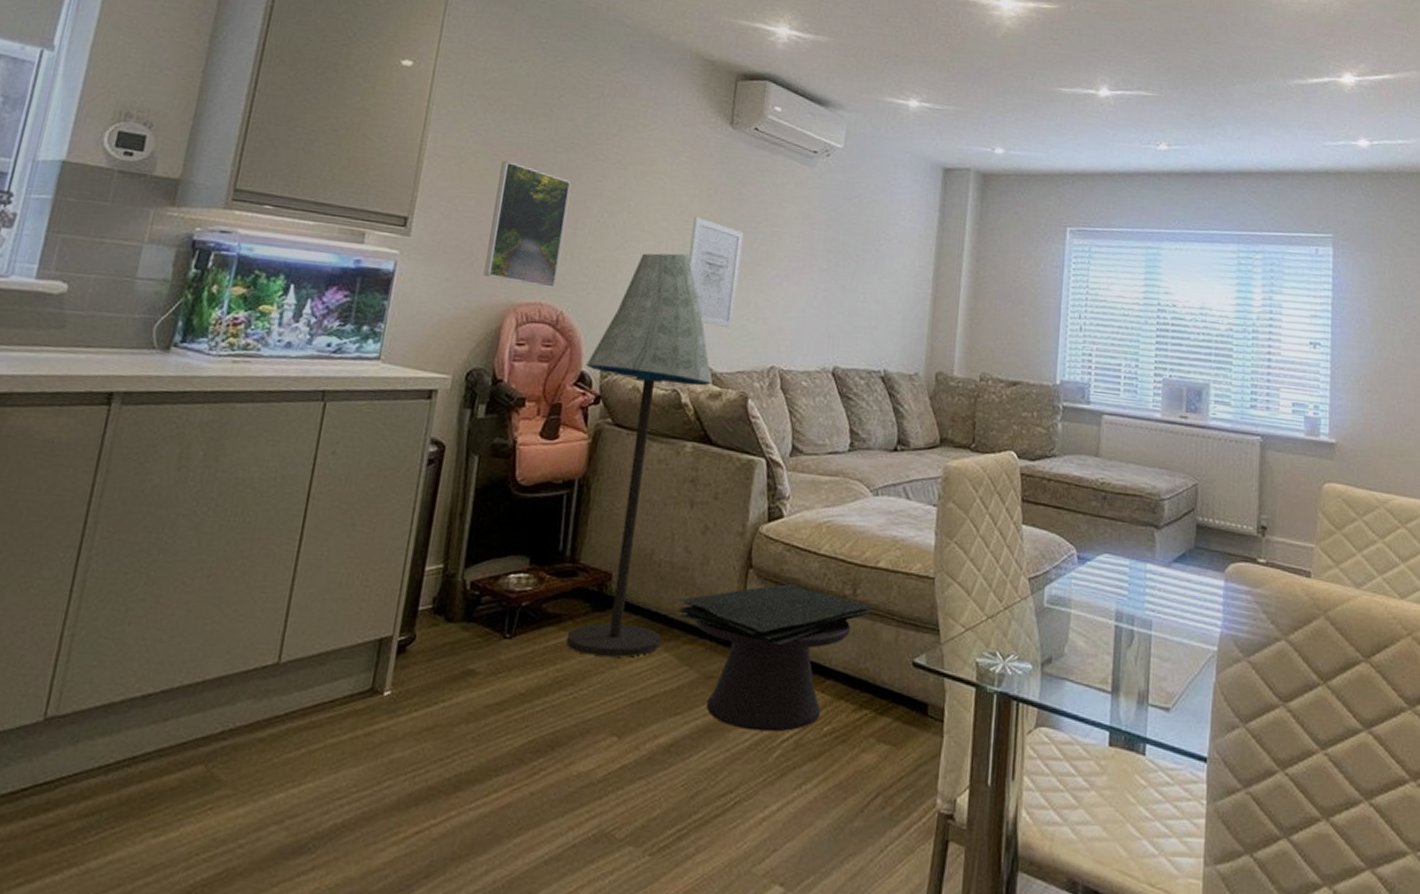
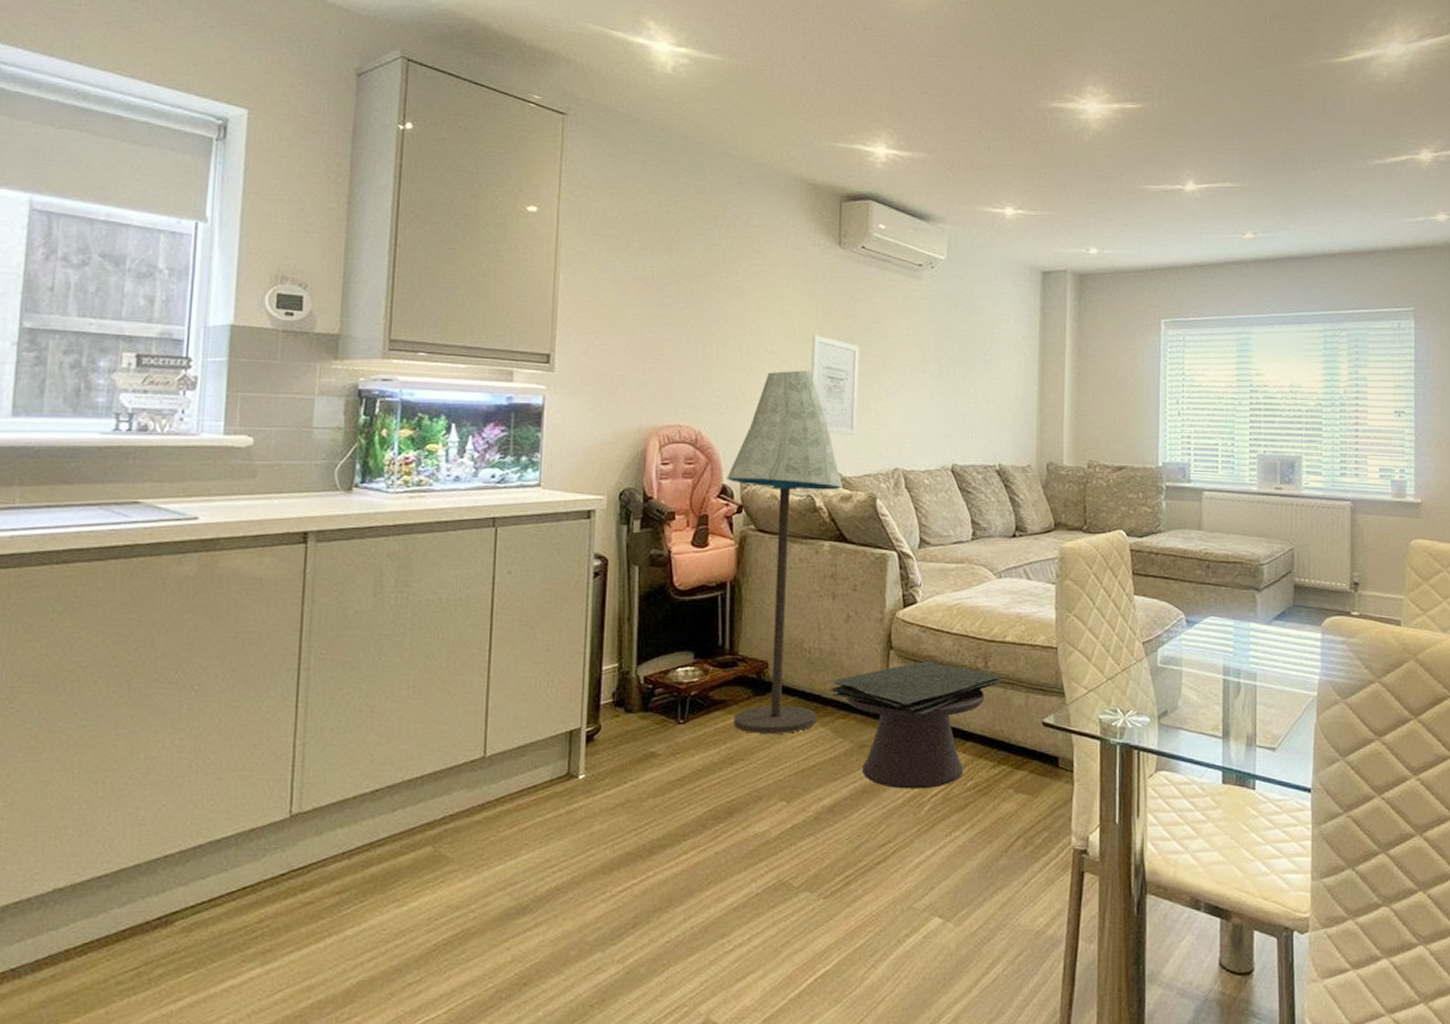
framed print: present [484,161,572,289] -> none [625,295,696,411]

